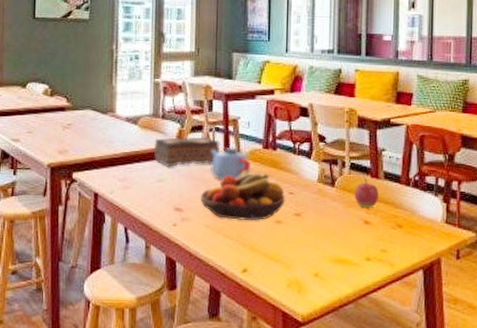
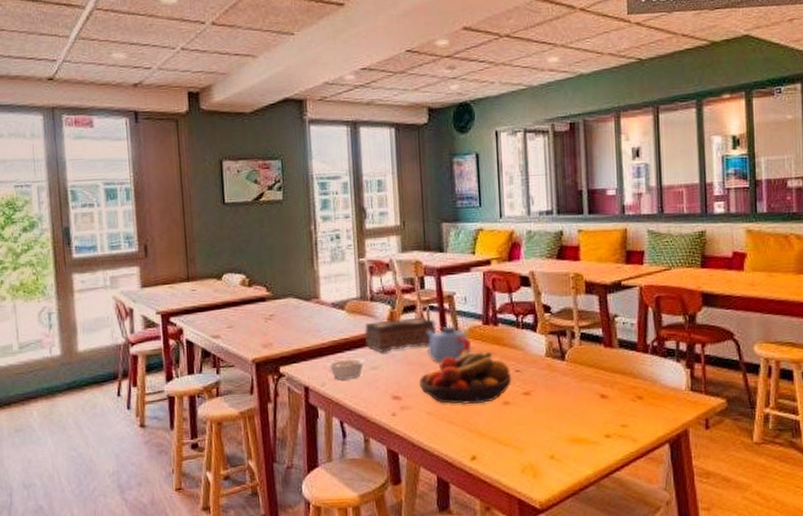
legume: none [117,169,159,189] -> present [328,358,372,379]
apple: present [354,177,379,208] -> none [587,347,615,381]

